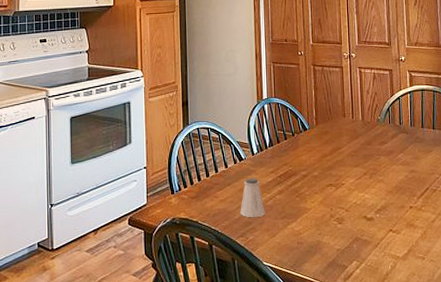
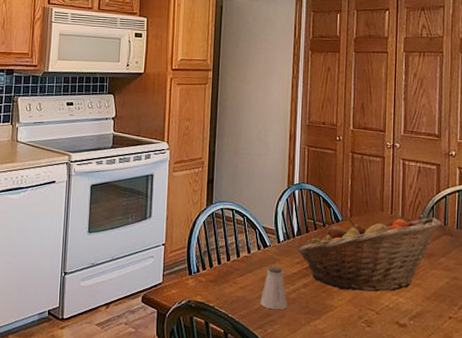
fruit basket: none [270,118,397,192] -> present [297,217,441,293]

